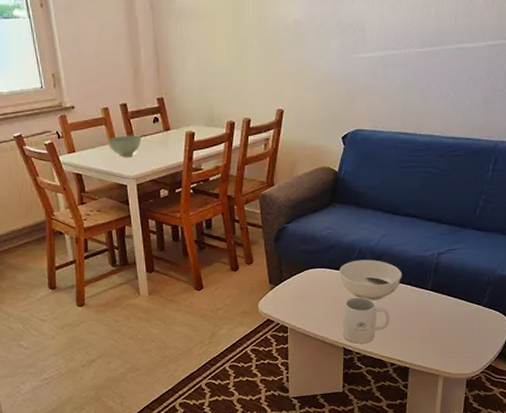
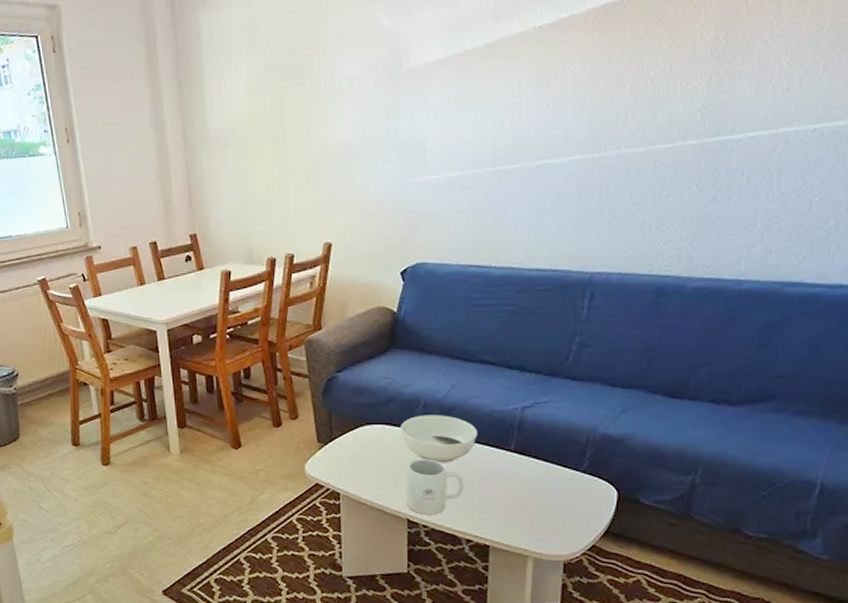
bowl: present [107,135,142,158] -> none [135,275,173,301]

